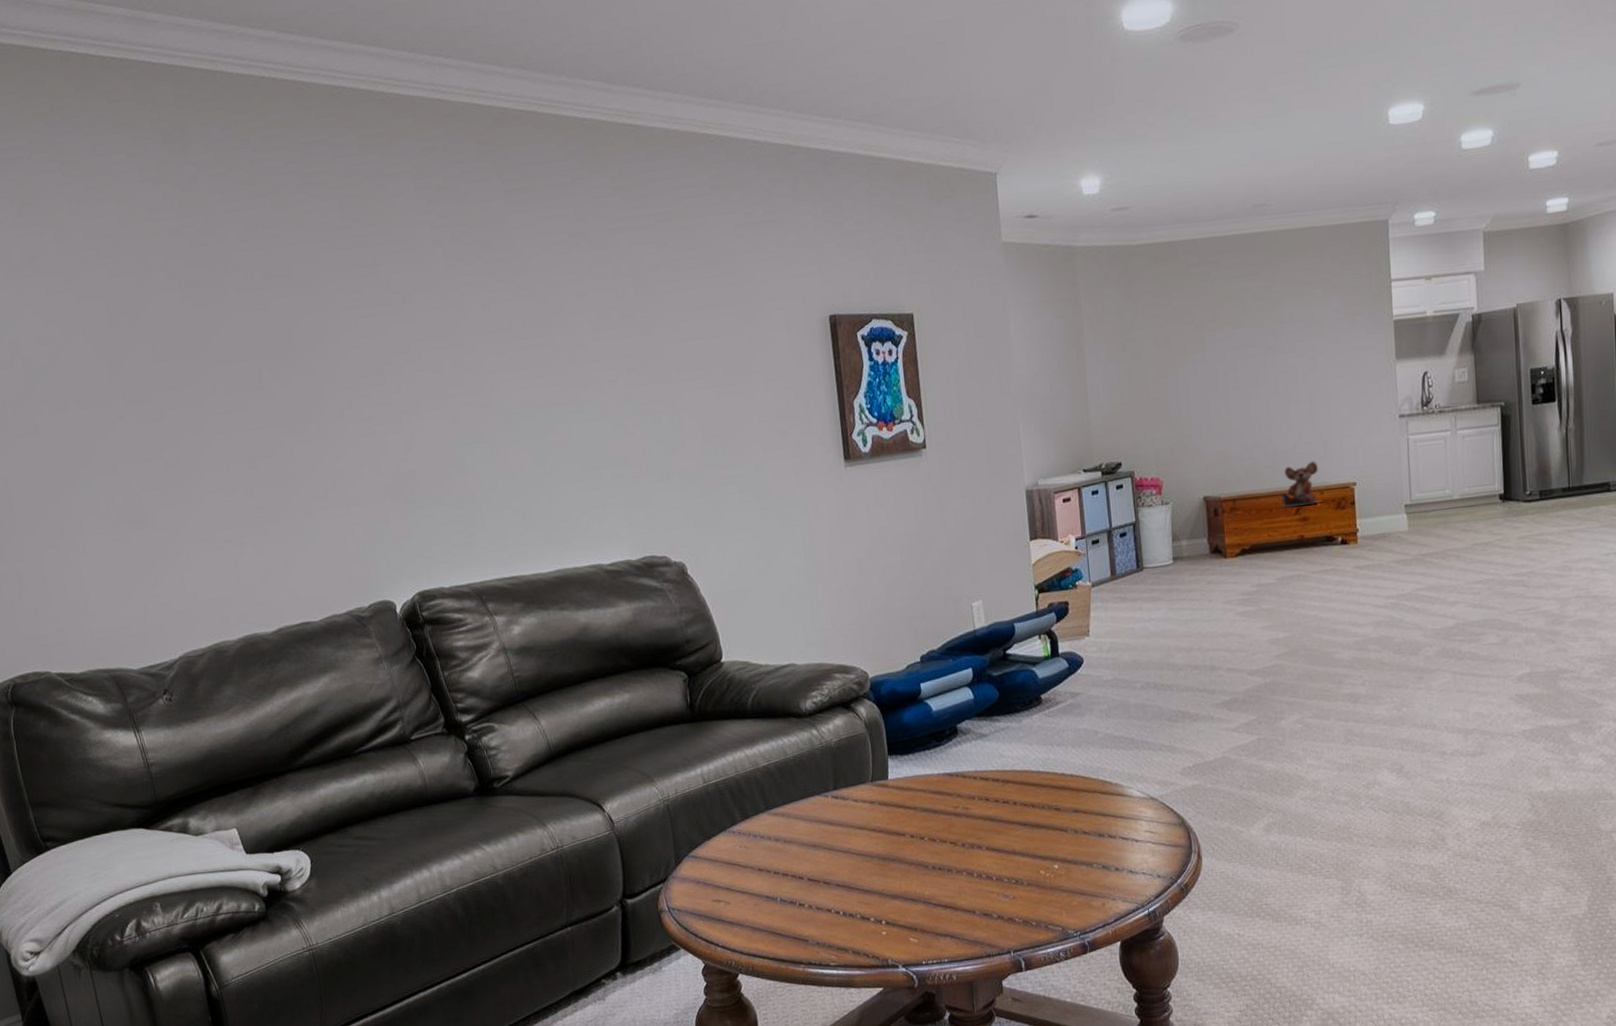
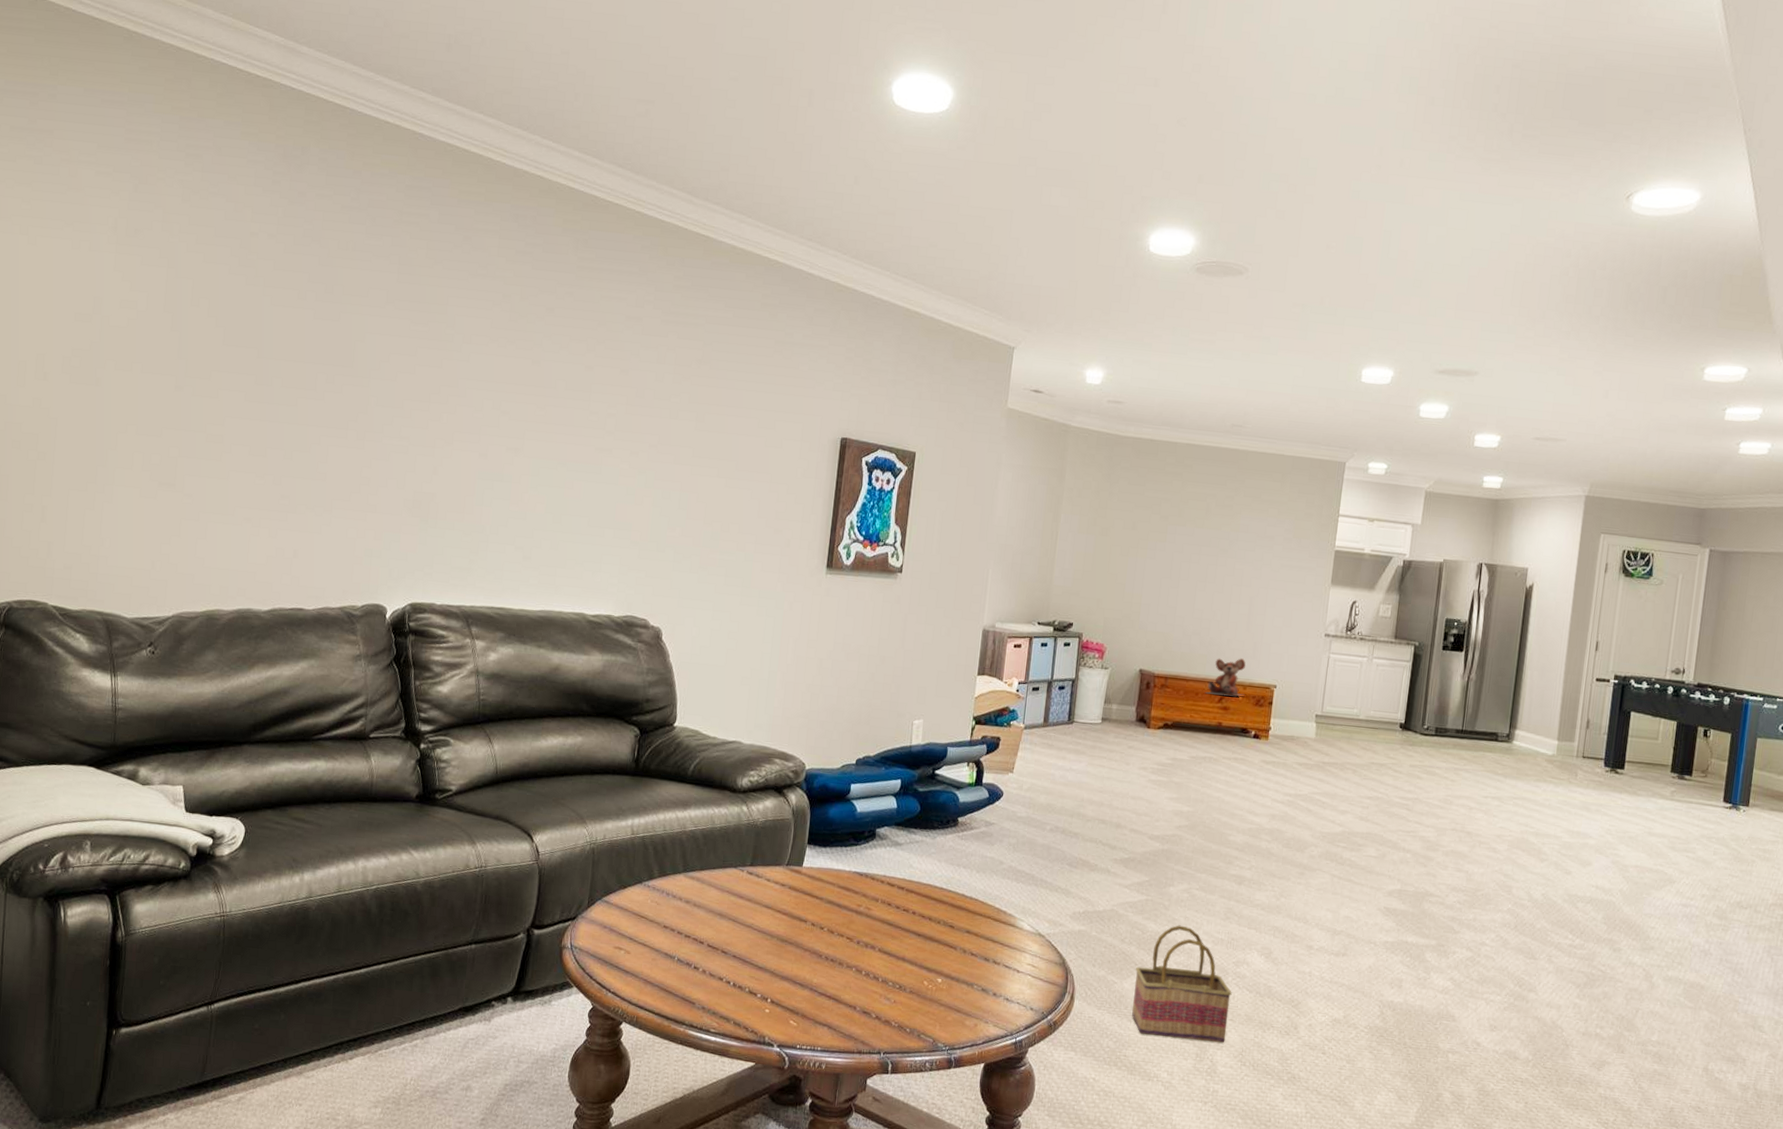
basket: none [1260,758,1370,879] -> present [1132,925,1232,1043]

